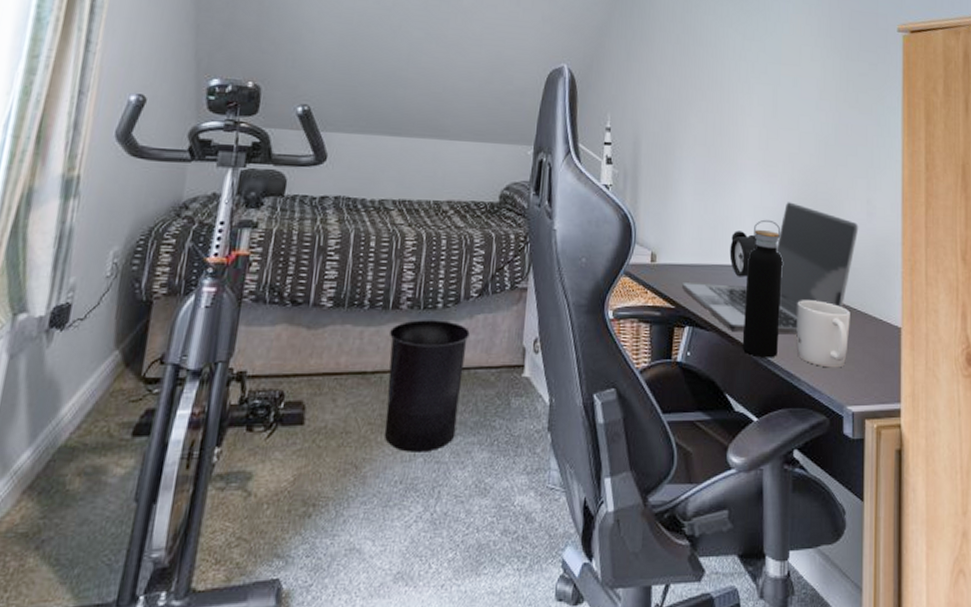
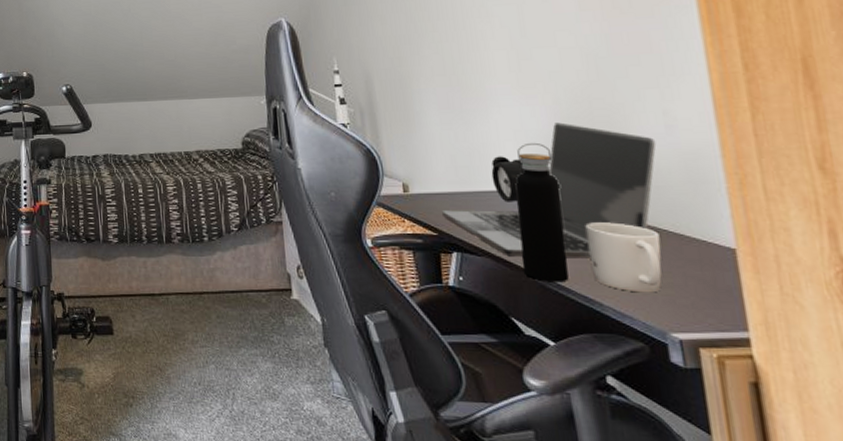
waste bin: present [384,320,470,452] -> none [168,251,239,360]

